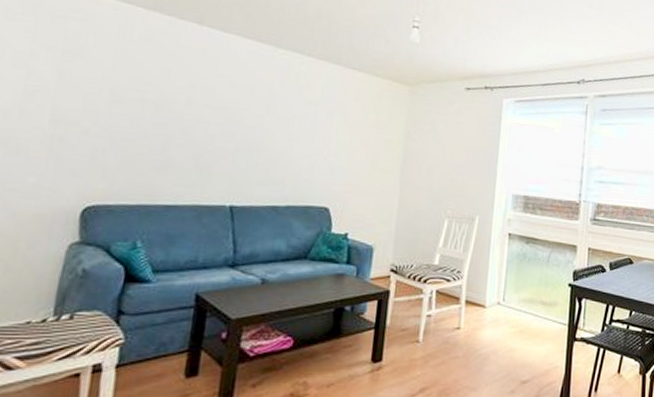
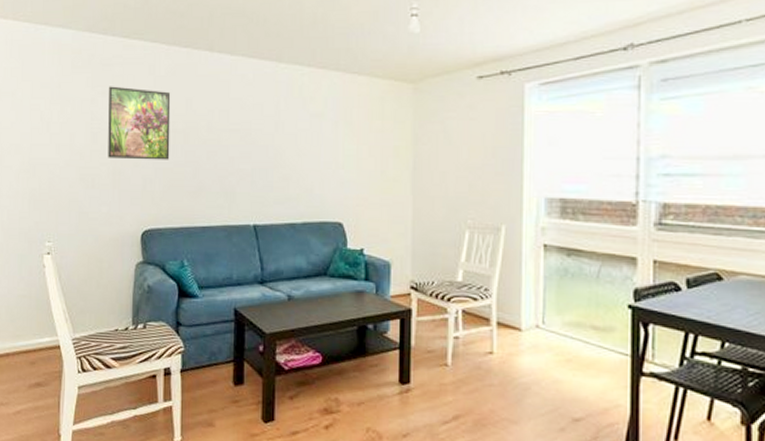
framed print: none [45,41,144,131] -> present [108,86,171,160]

